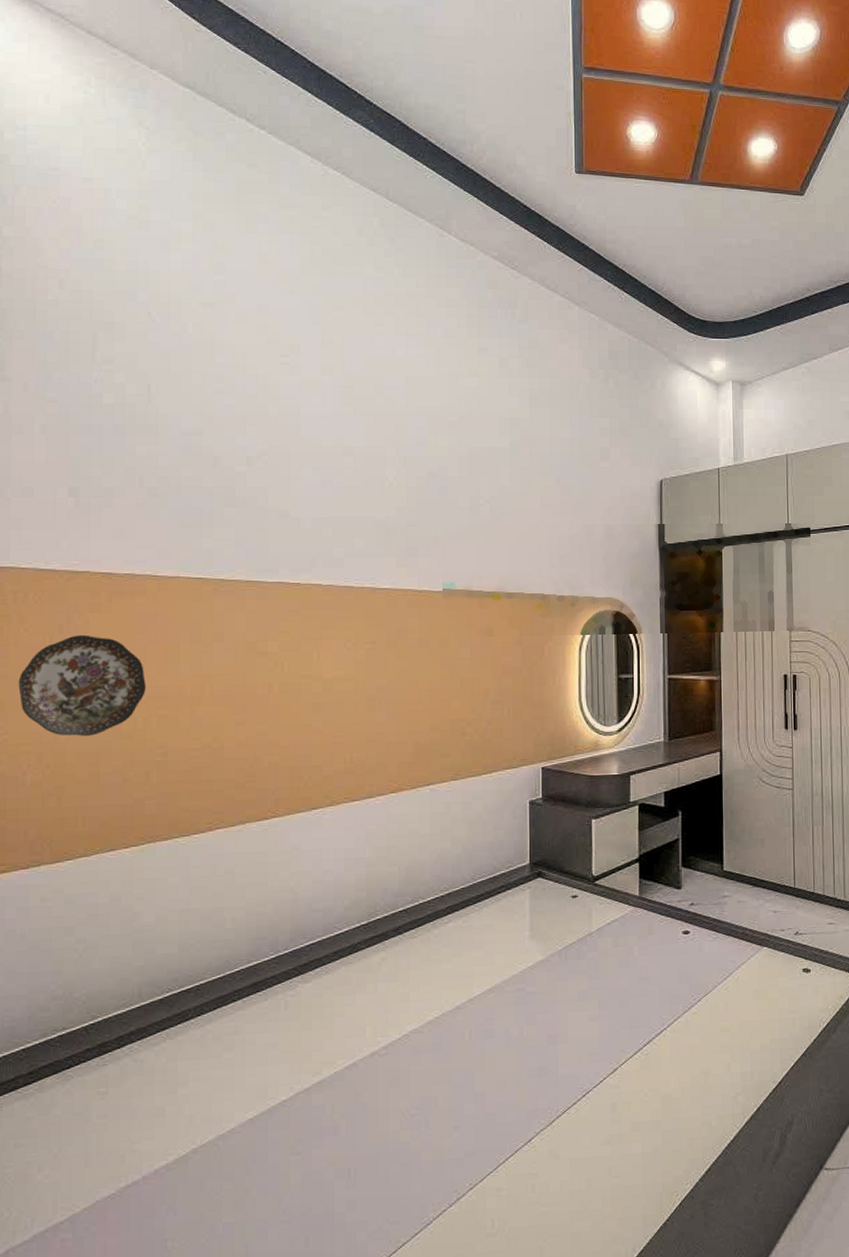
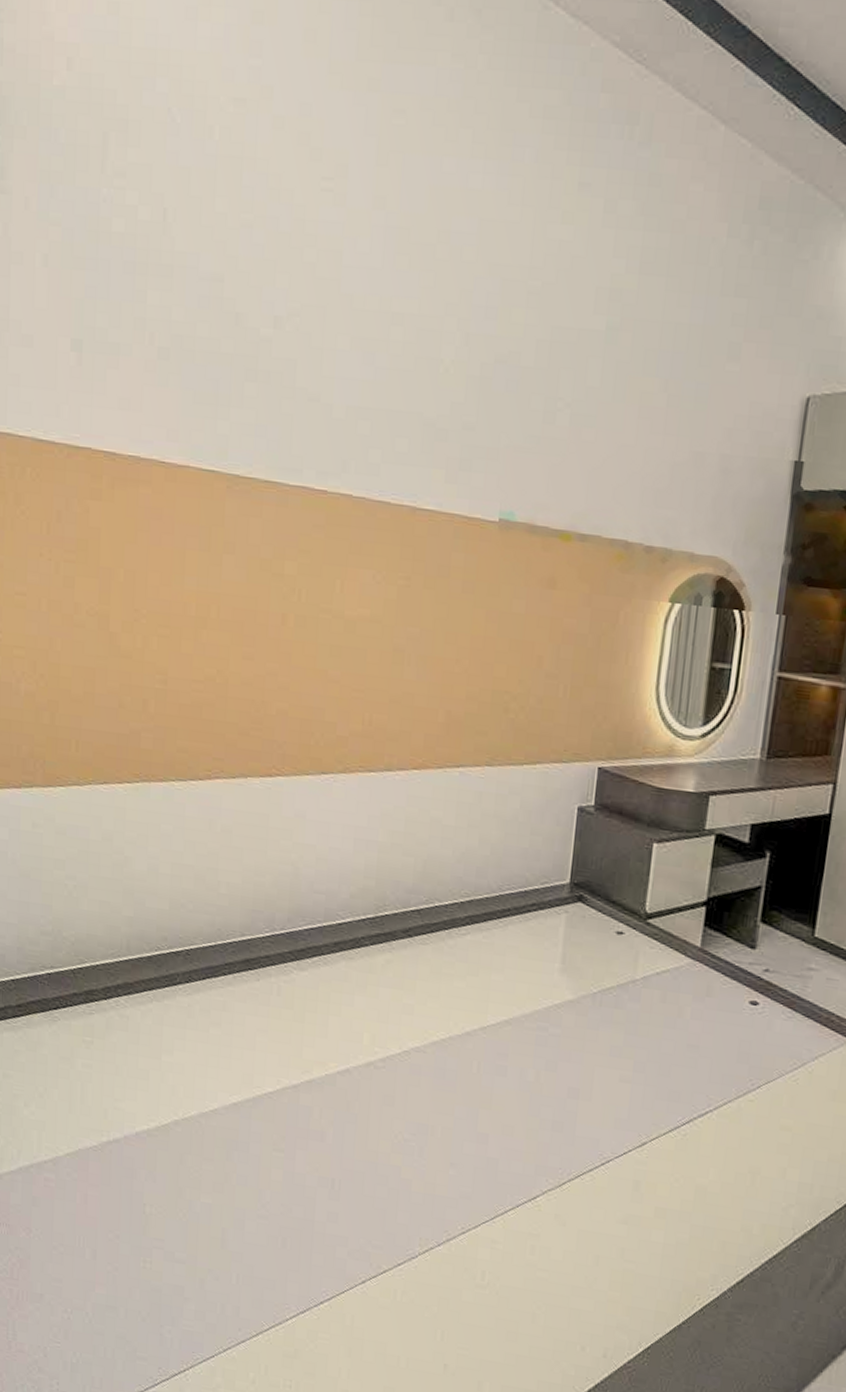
decorative plate: present [18,634,146,736] -> none [14,525,147,648]

